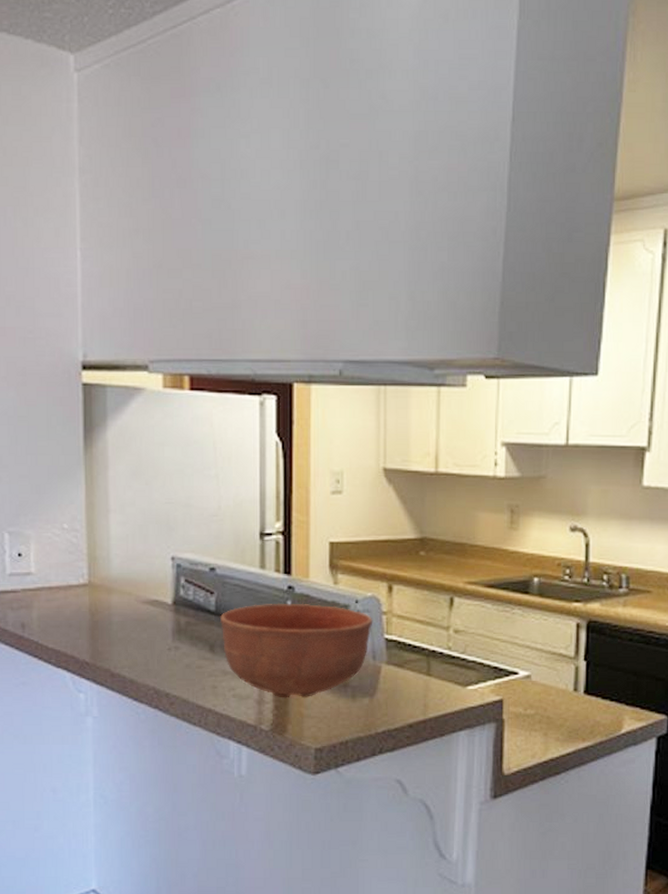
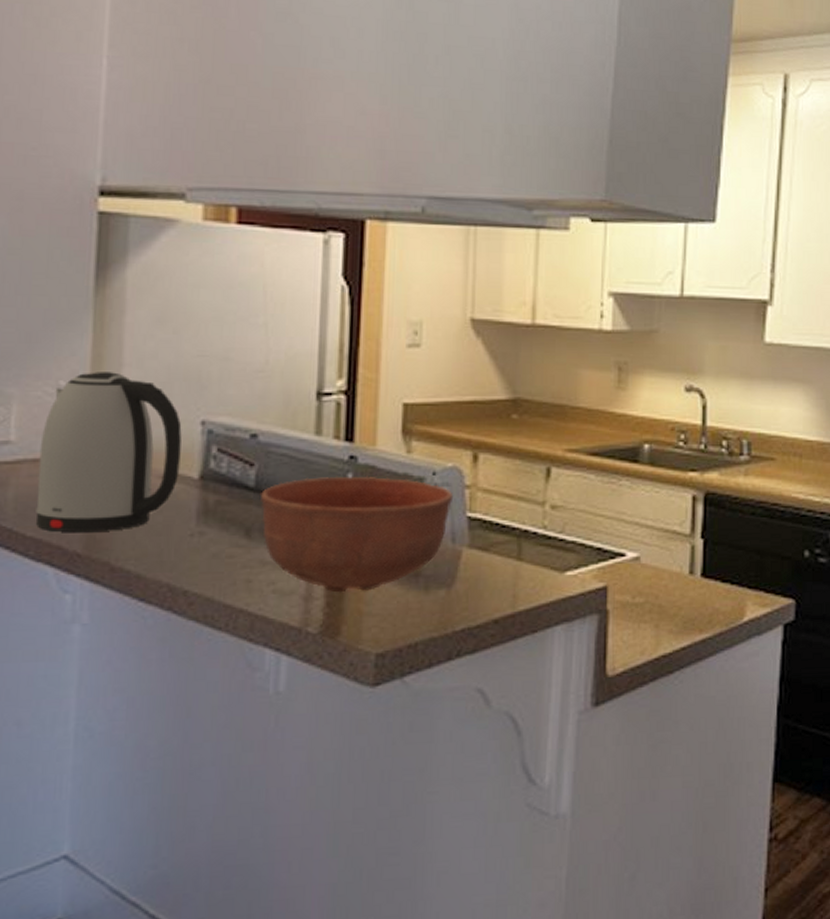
kettle: none [53,517,157,646] -> present [35,372,182,533]

